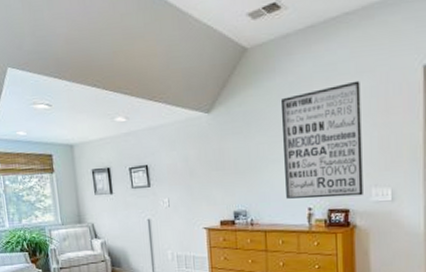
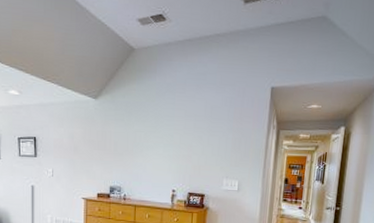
wall art: present [280,80,363,199] -> none [155,91,223,184]

